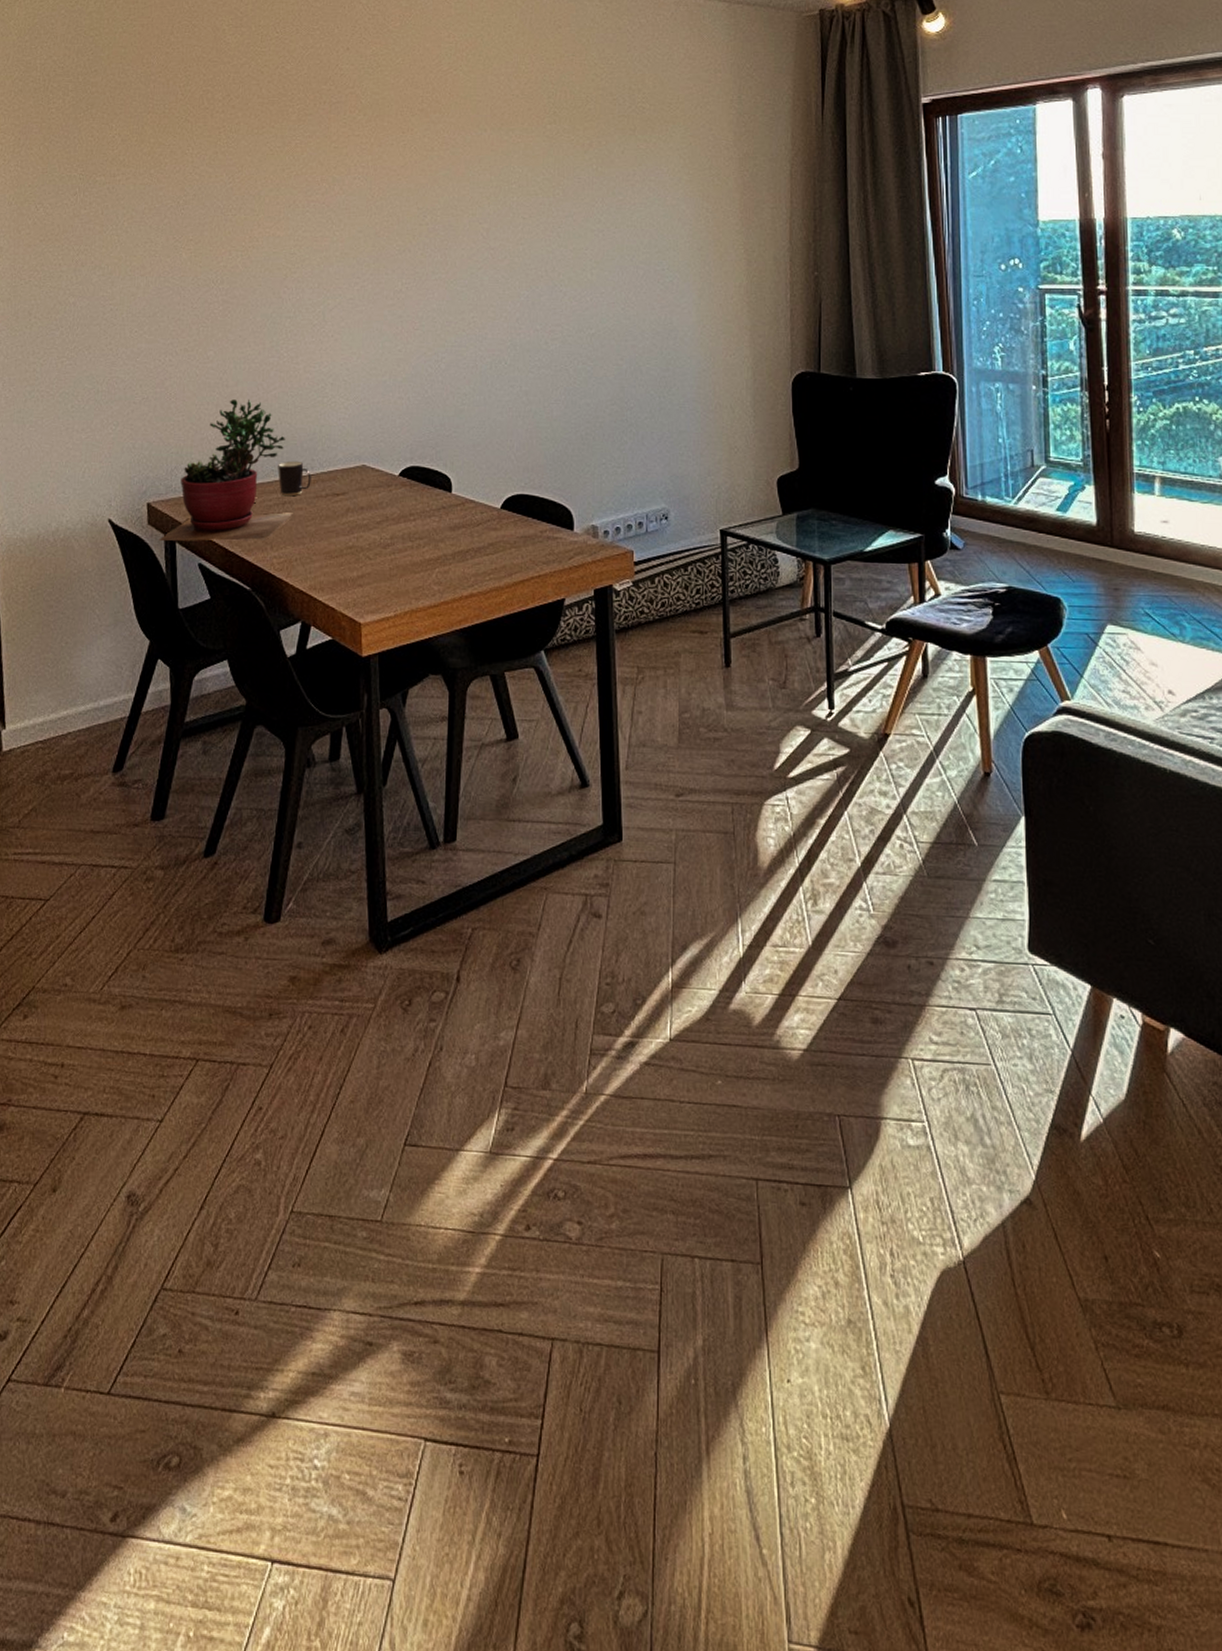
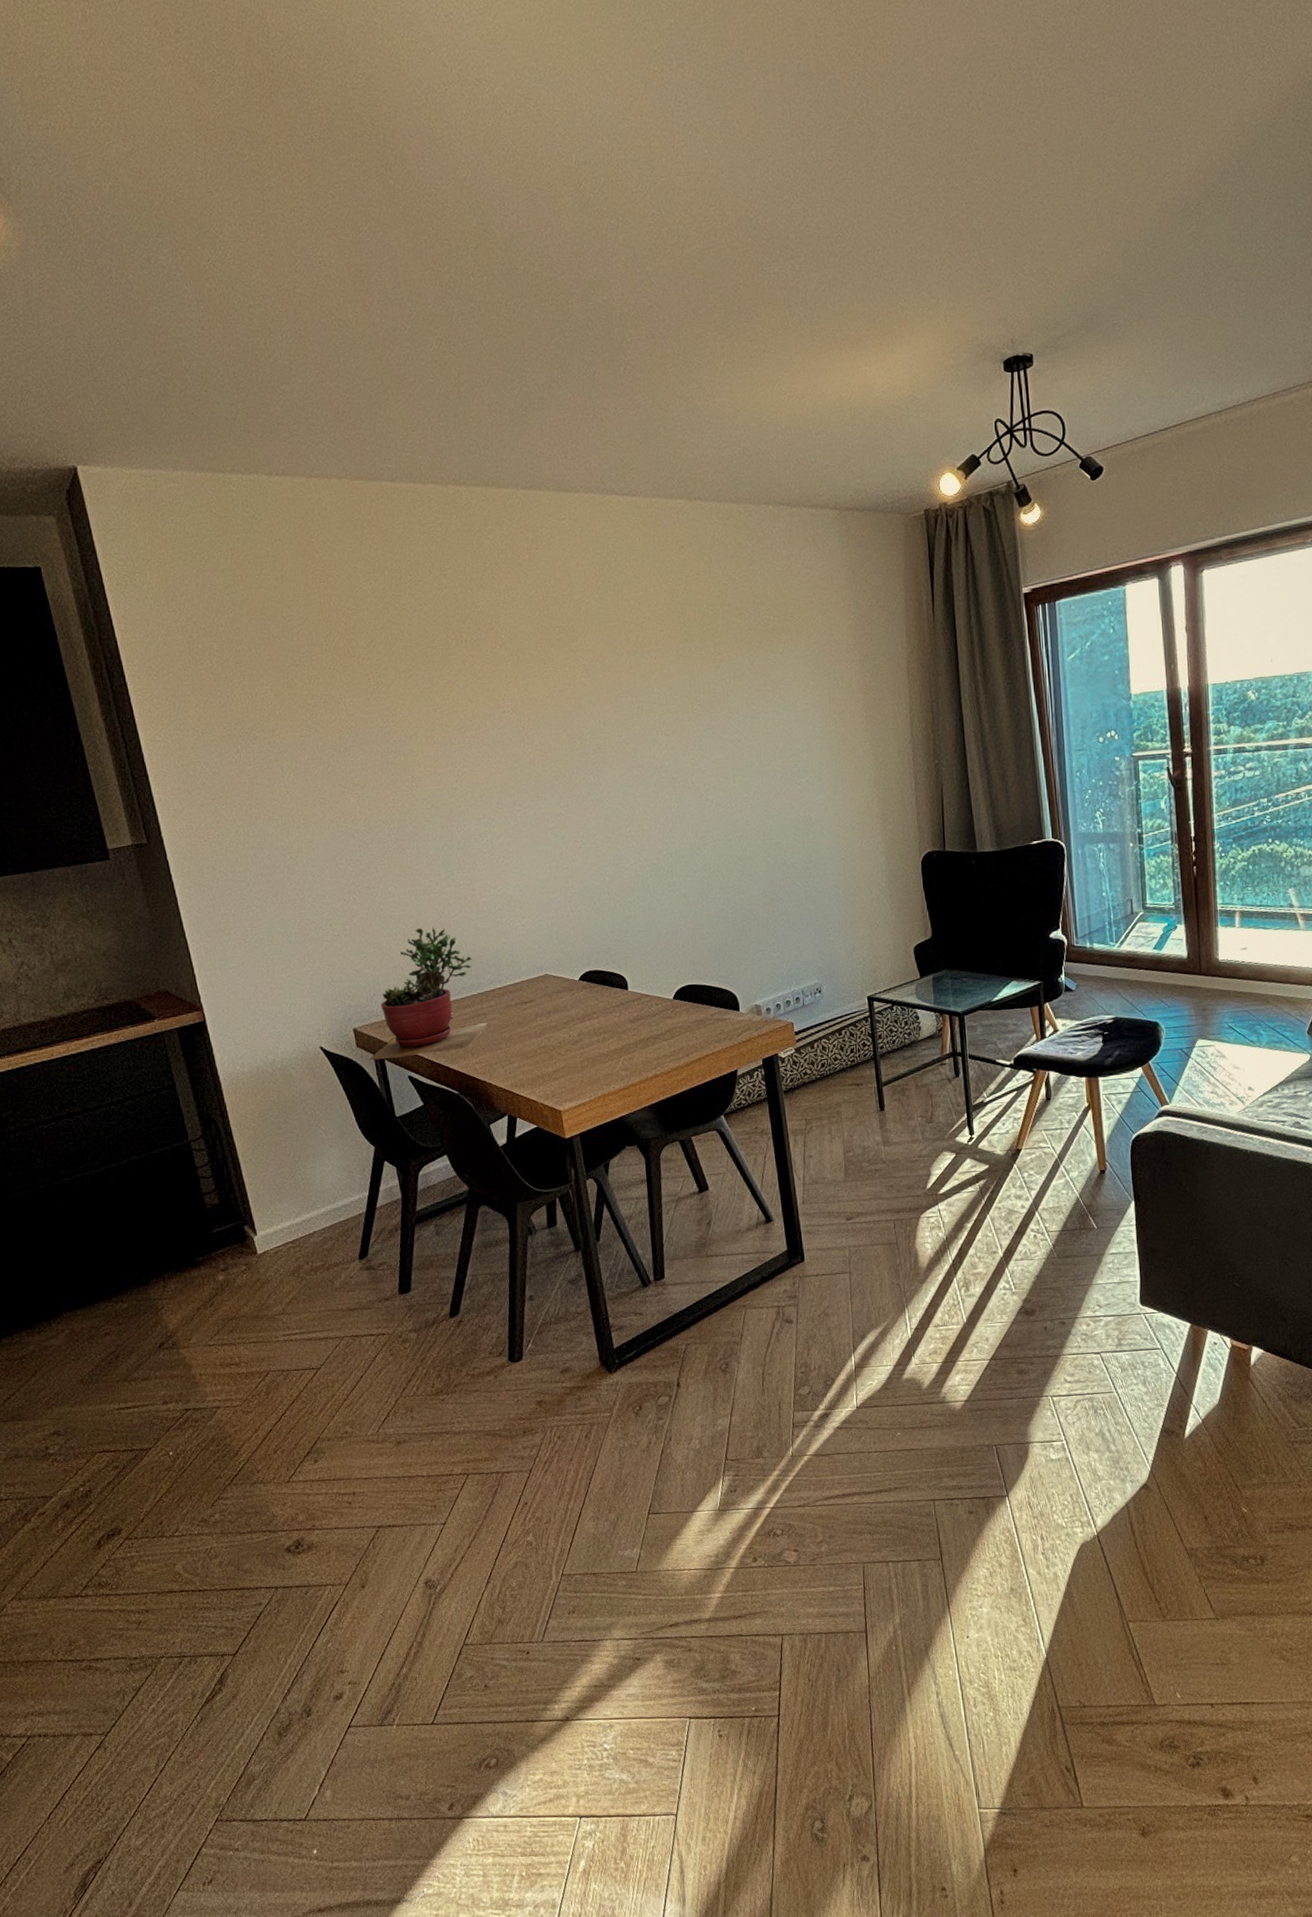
mug: present [277,460,311,497] -> none [467,977,501,1010]

